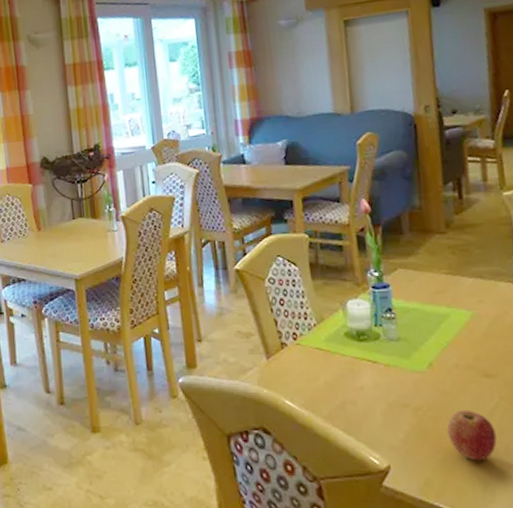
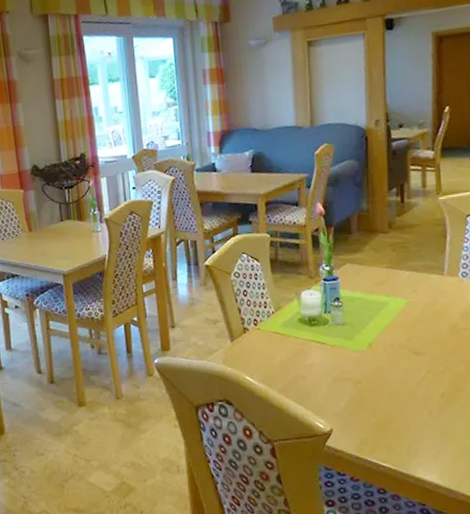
apple: present [446,410,497,462] -> none [381,382,422,424]

